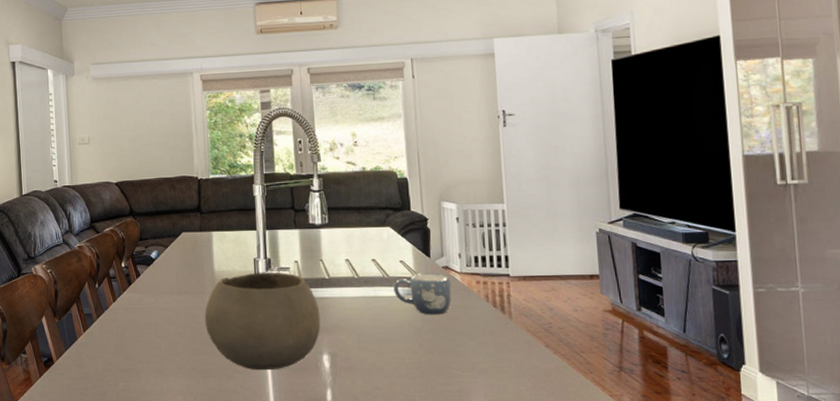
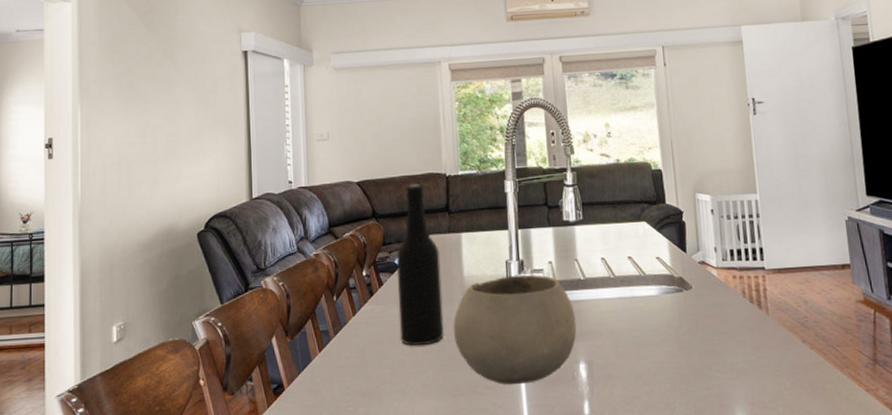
bottle: none [152,185,196,332] -> present [396,183,444,347]
mug: present [393,273,452,315] -> none [650,269,709,314]

